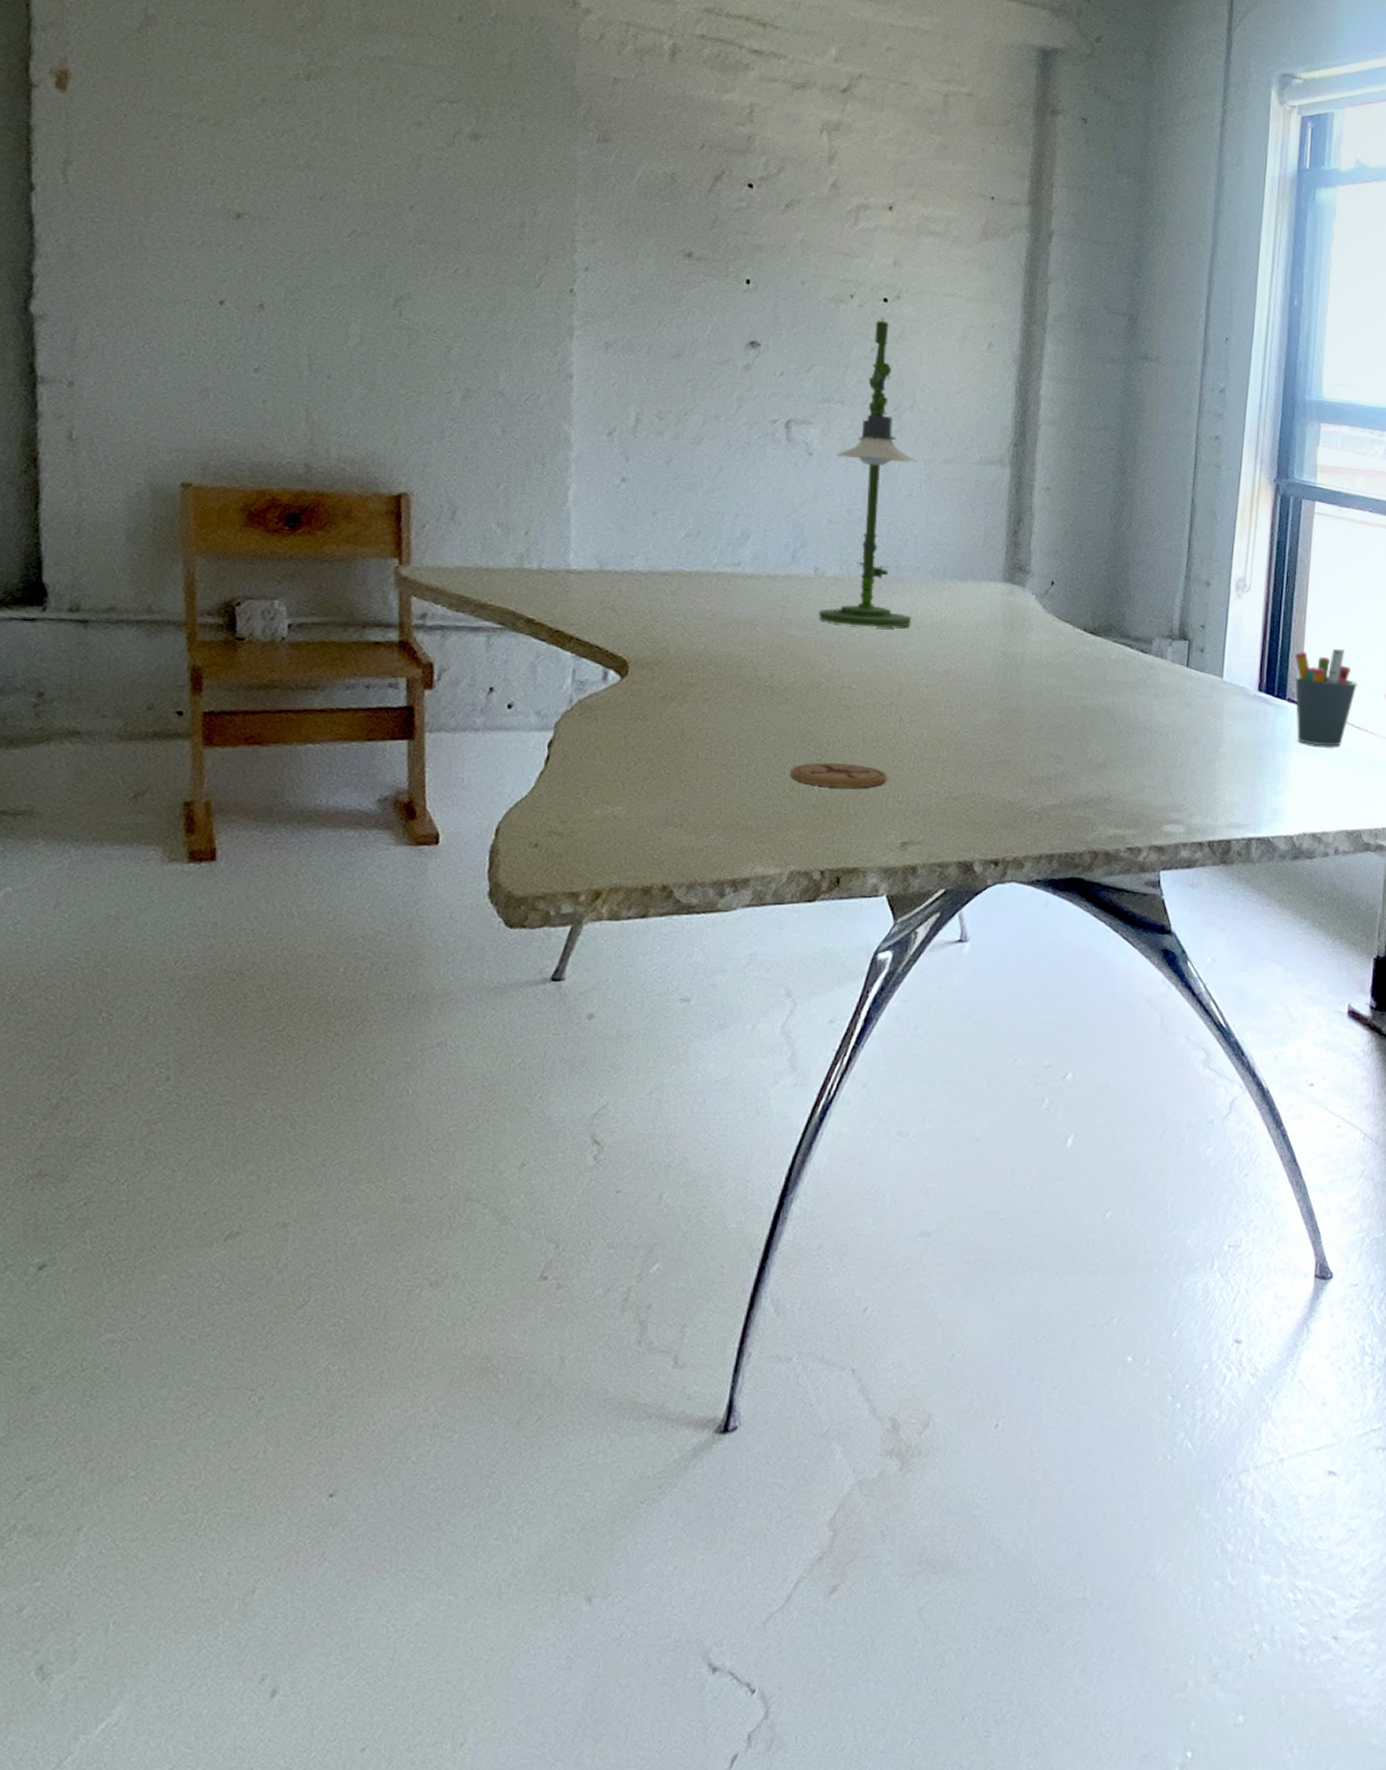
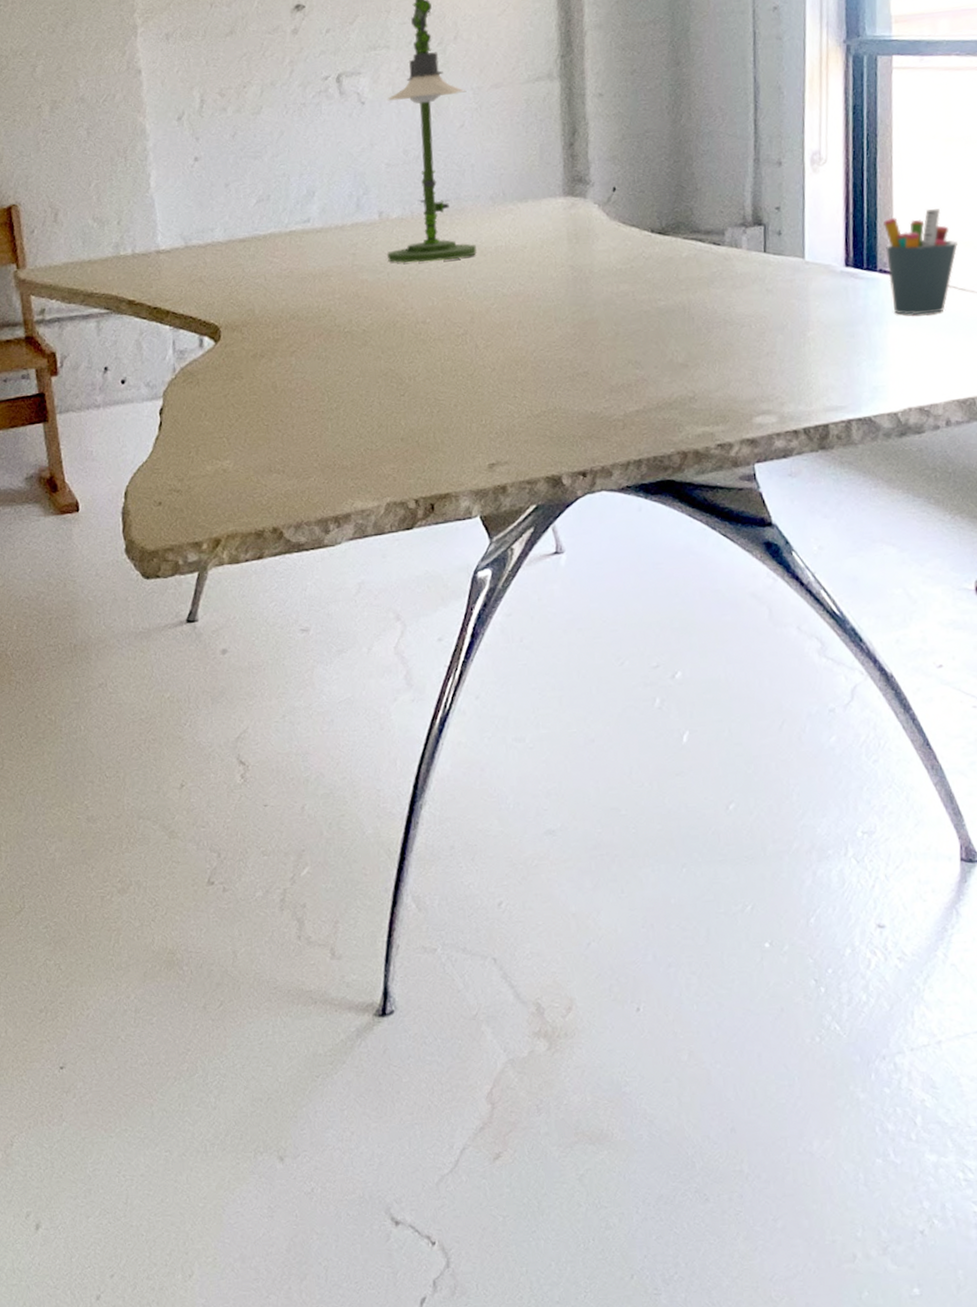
coaster: present [791,763,887,788] -> none [377,395,469,420]

